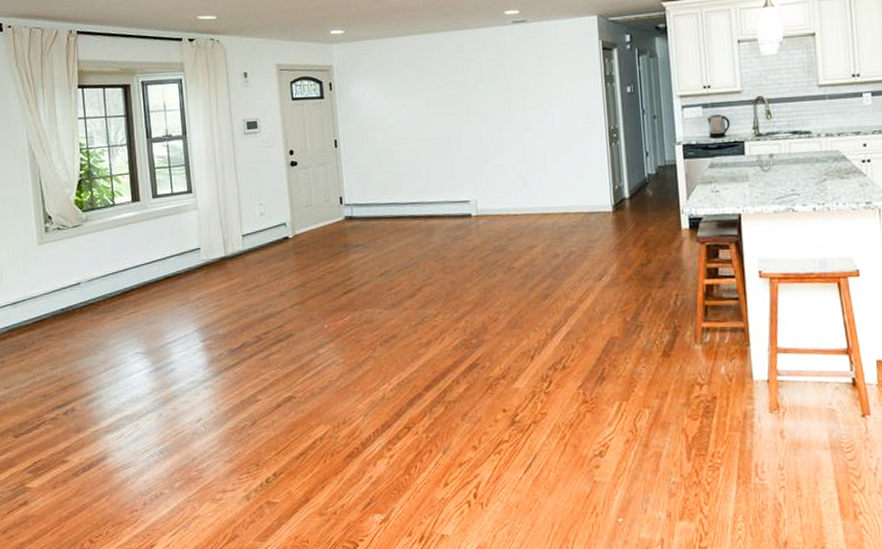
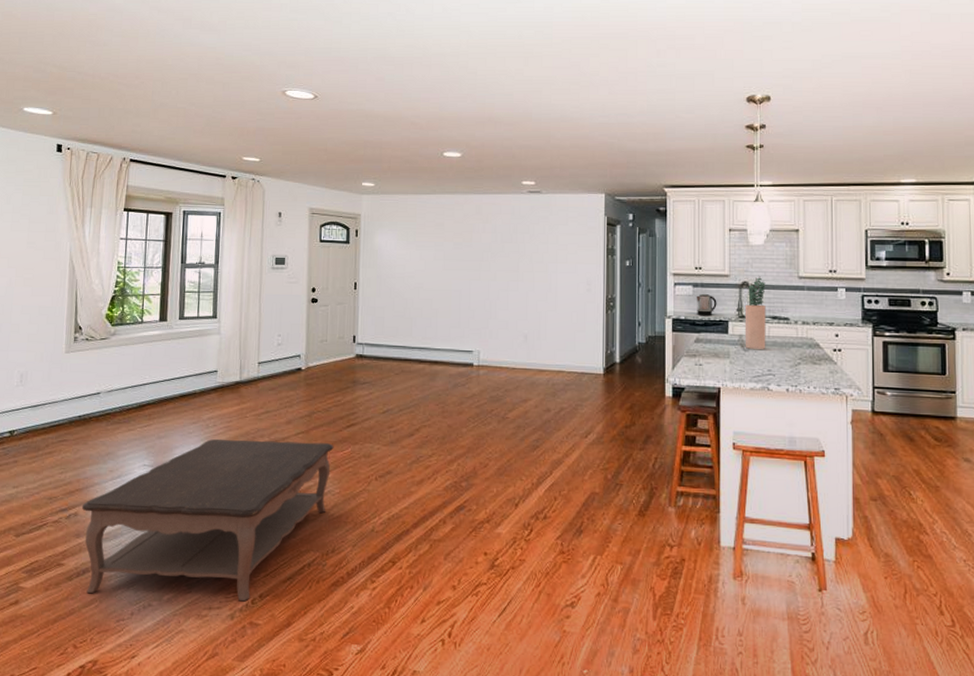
coffee table: none [78,312,333,488] -> present [81,438,334,602]
vase: none [761,89,788,170] -> present [744,276,766,350]

